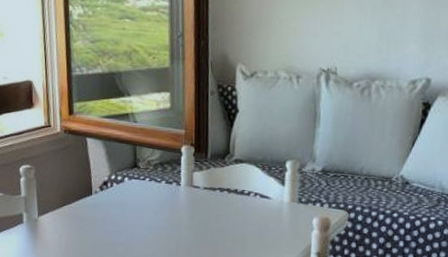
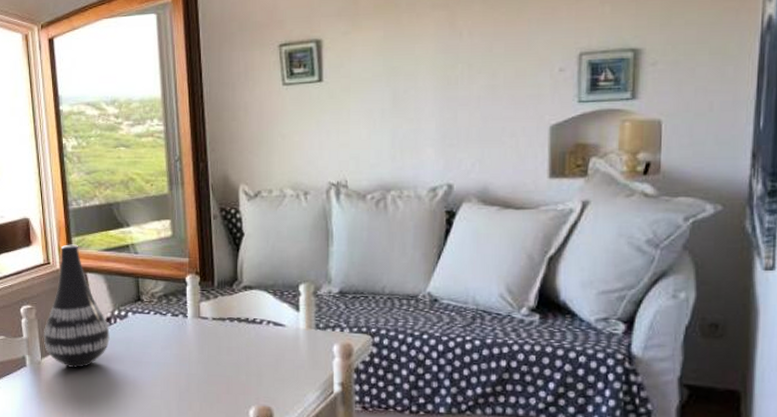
vase: none [41,109,106,228] -> present [44,244,110,369]

